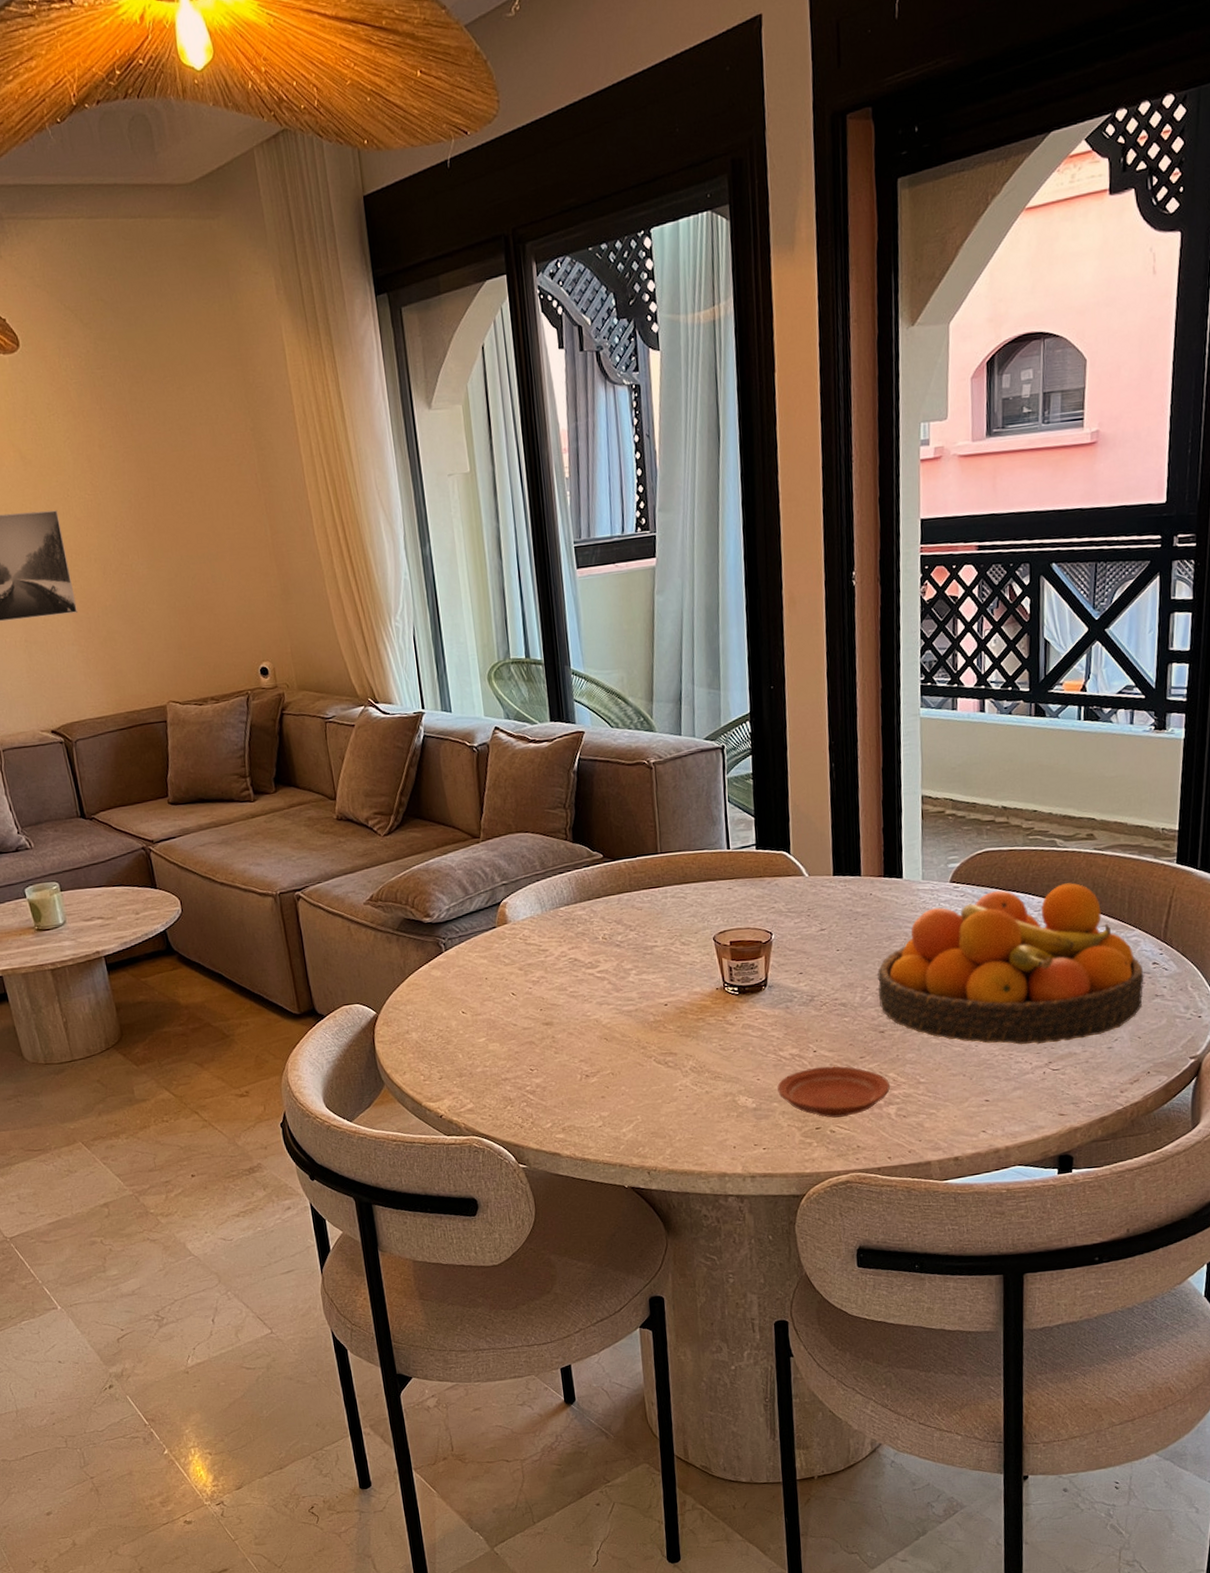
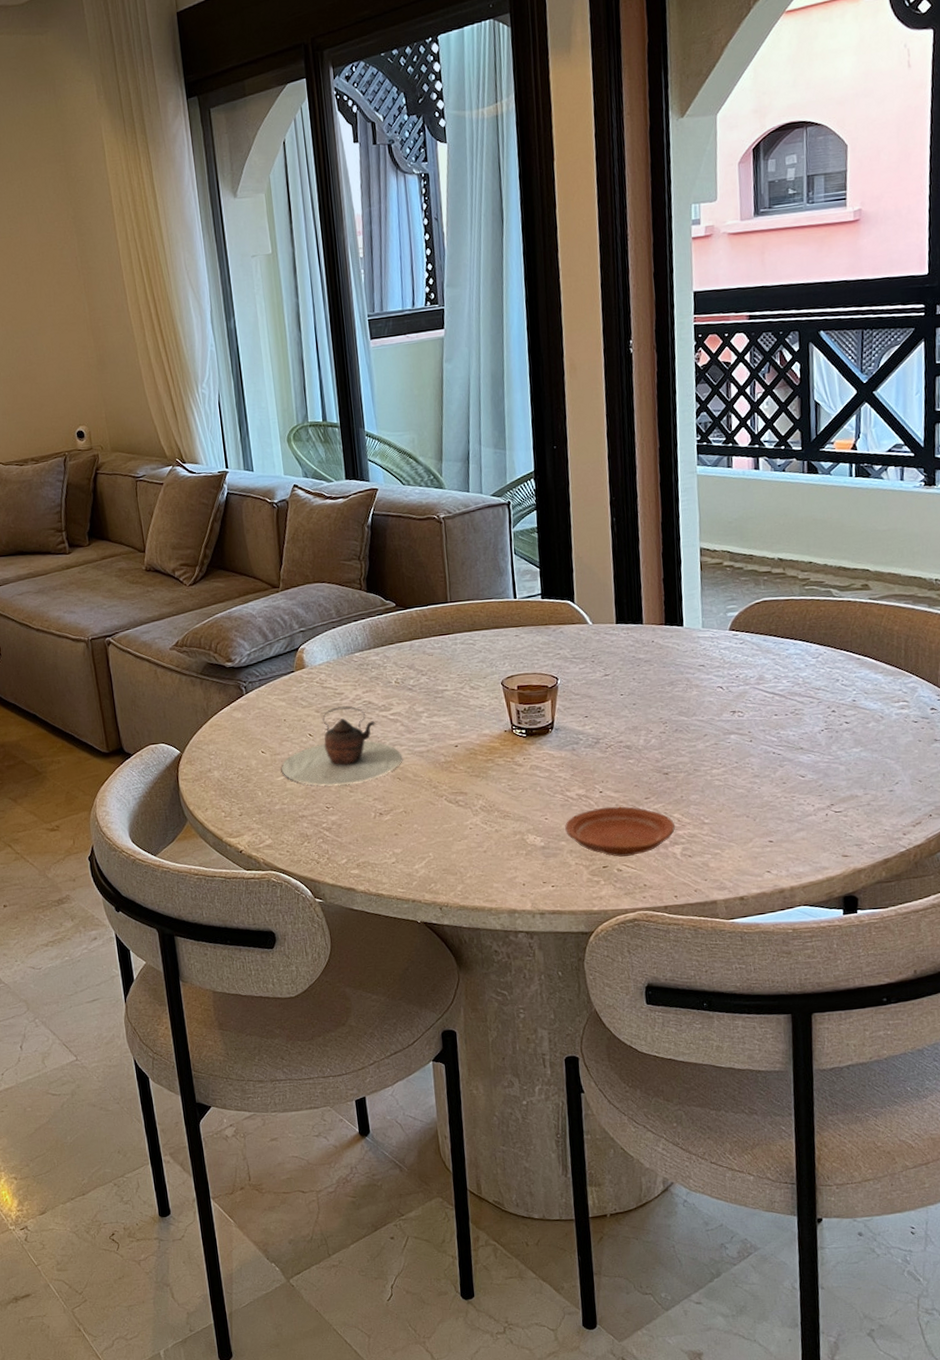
teapot: none [483,963,610,1047] -> present [282,706,403,786]
fruit bowl: present [877,883,1144,1045] -> none [661,631,923,788]

